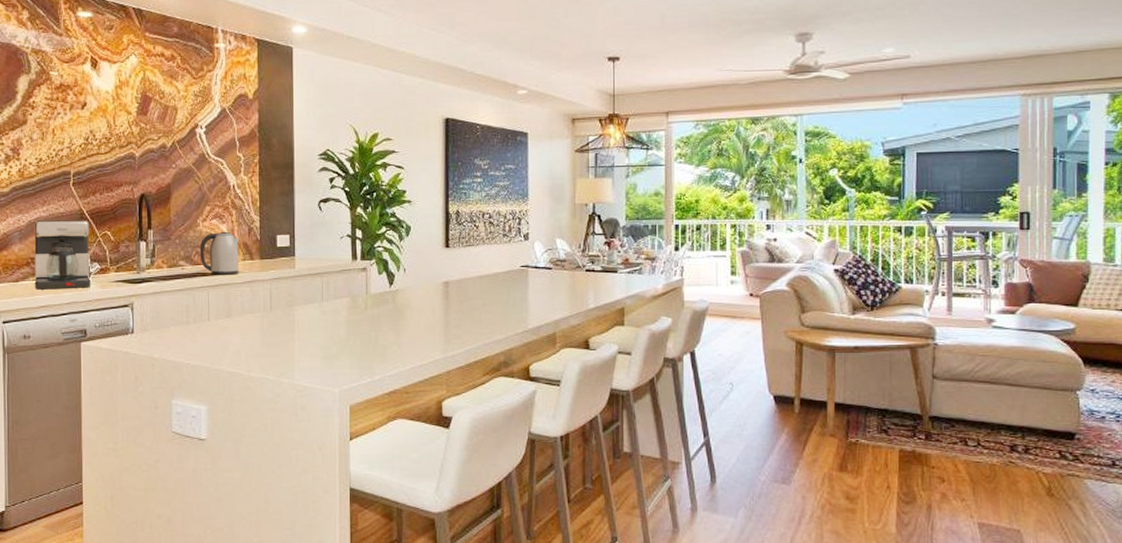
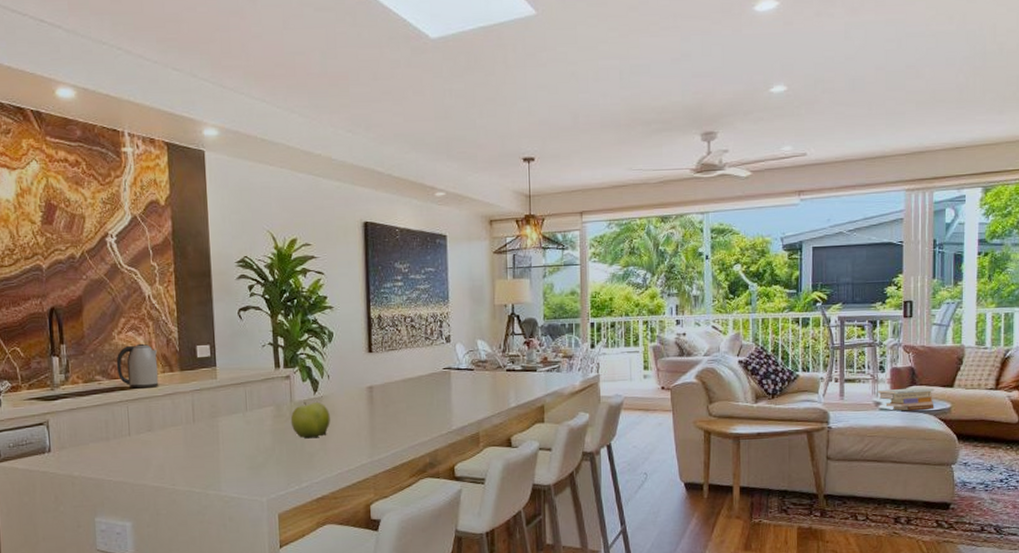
fruit: none [365,294,405,331] -> present [290,401,330,439]
books: none [991,305,1056,330] -> present [878,387,934,411]

